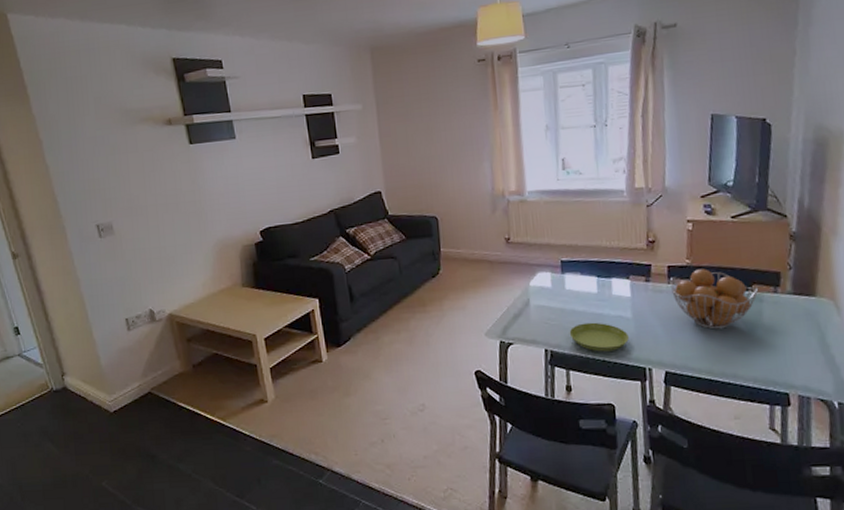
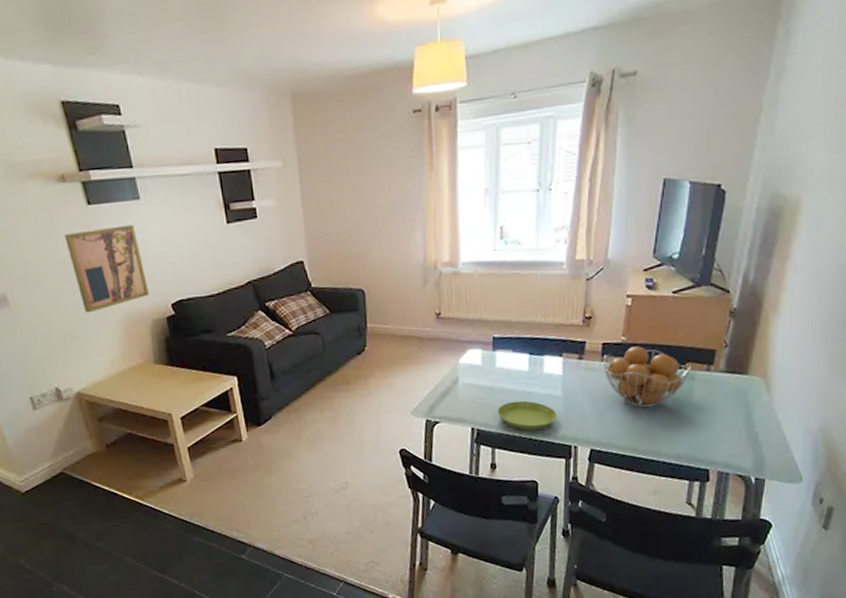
wall art: none [168,161,241,240] -> present [65,224,150,313]

